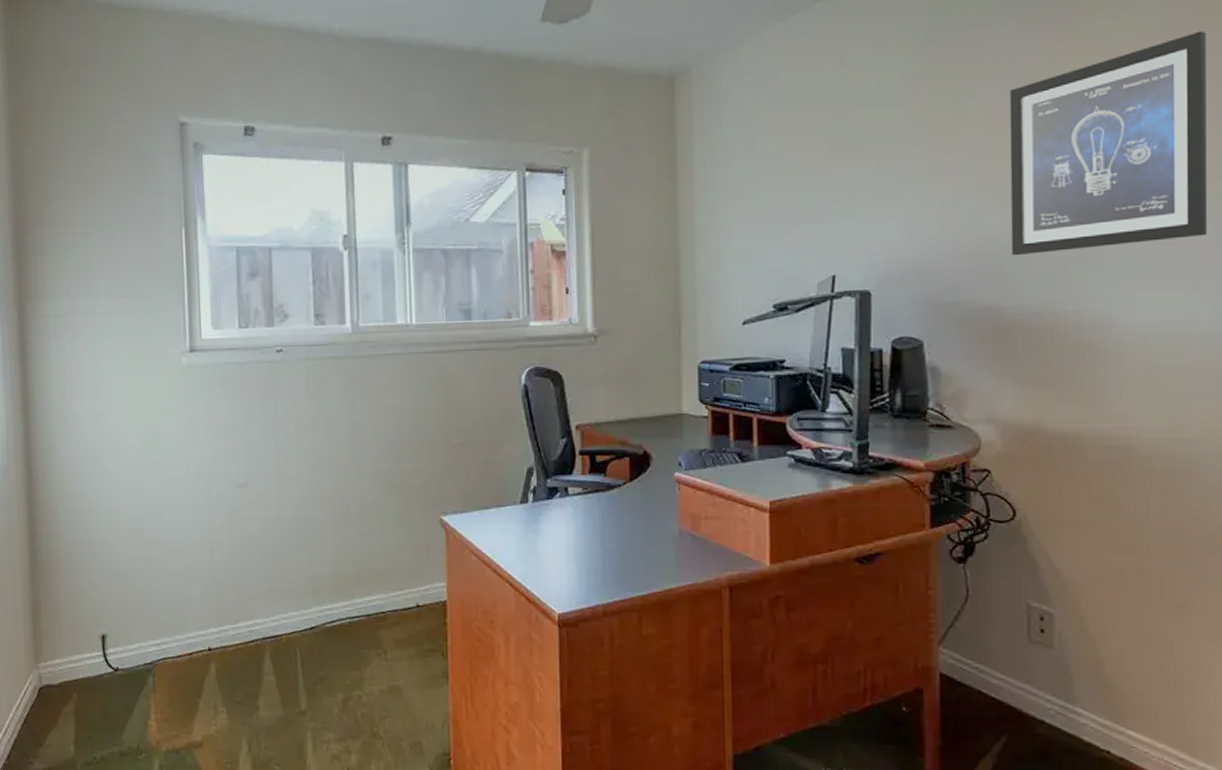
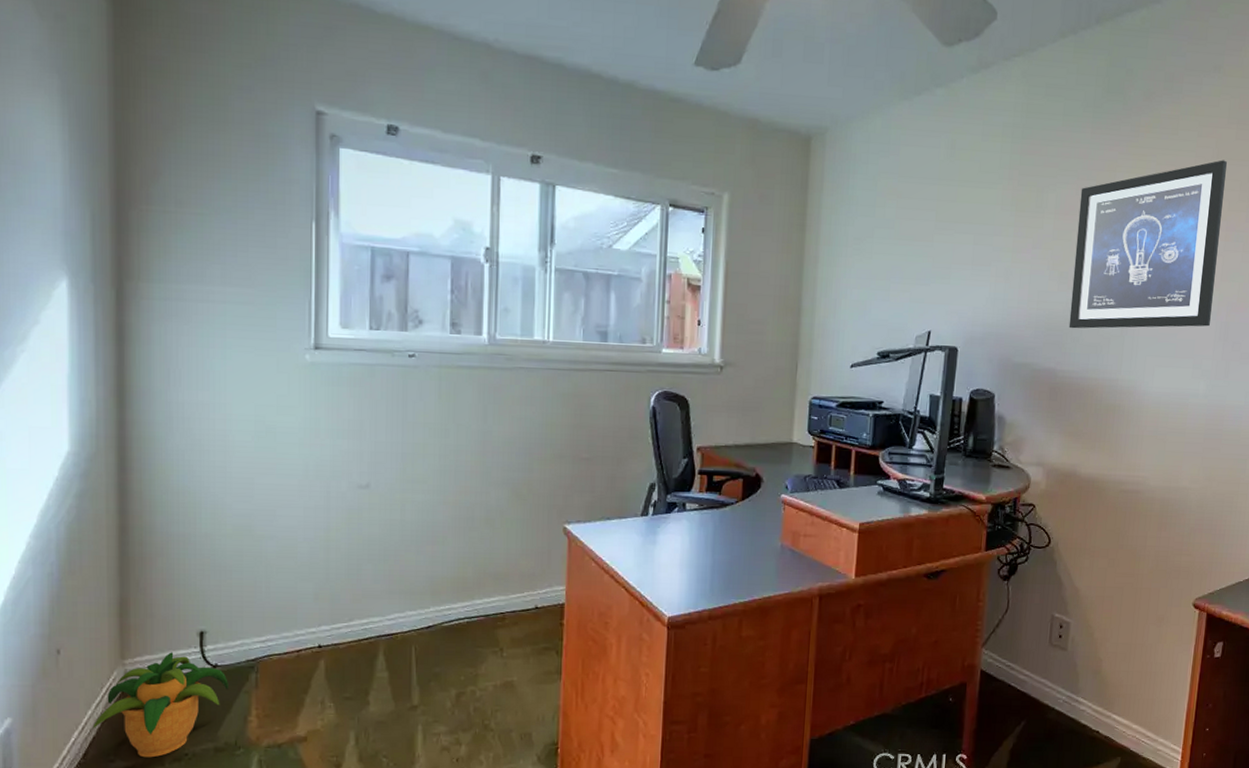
potted plant: none [14,656,129,761] -> present [92,652,228,758]

